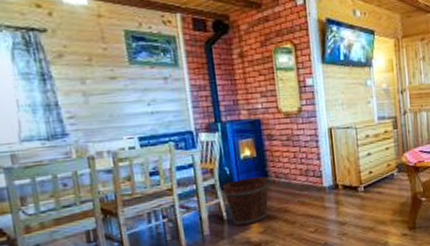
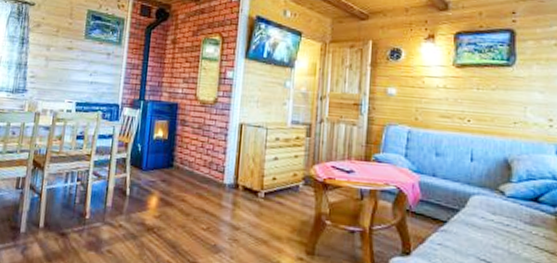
bucket: present [223,176,269,226] -> none [132,157,174,207]

